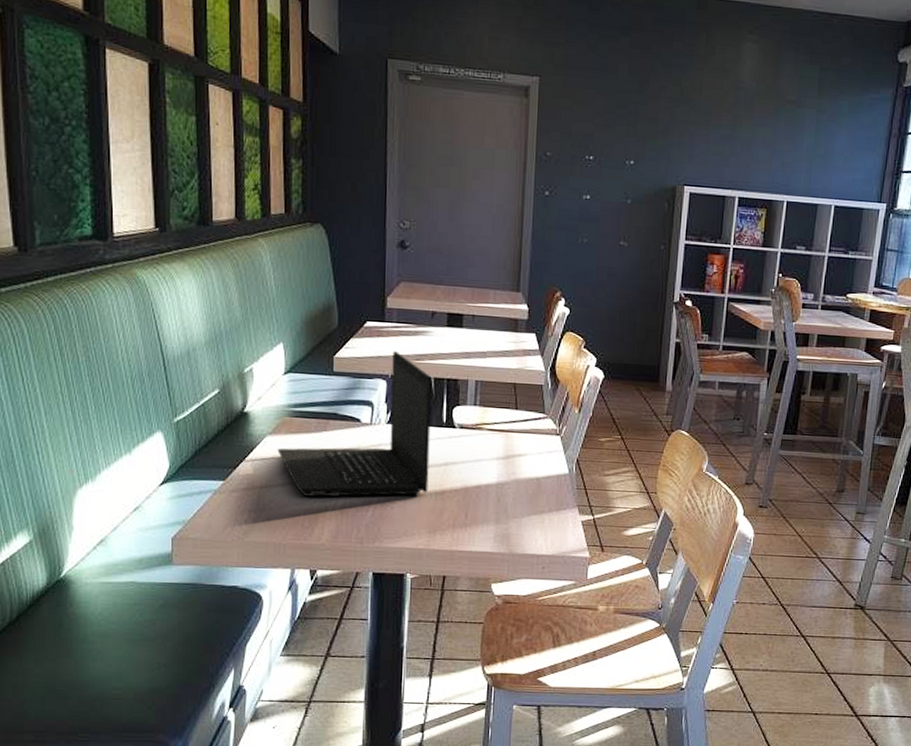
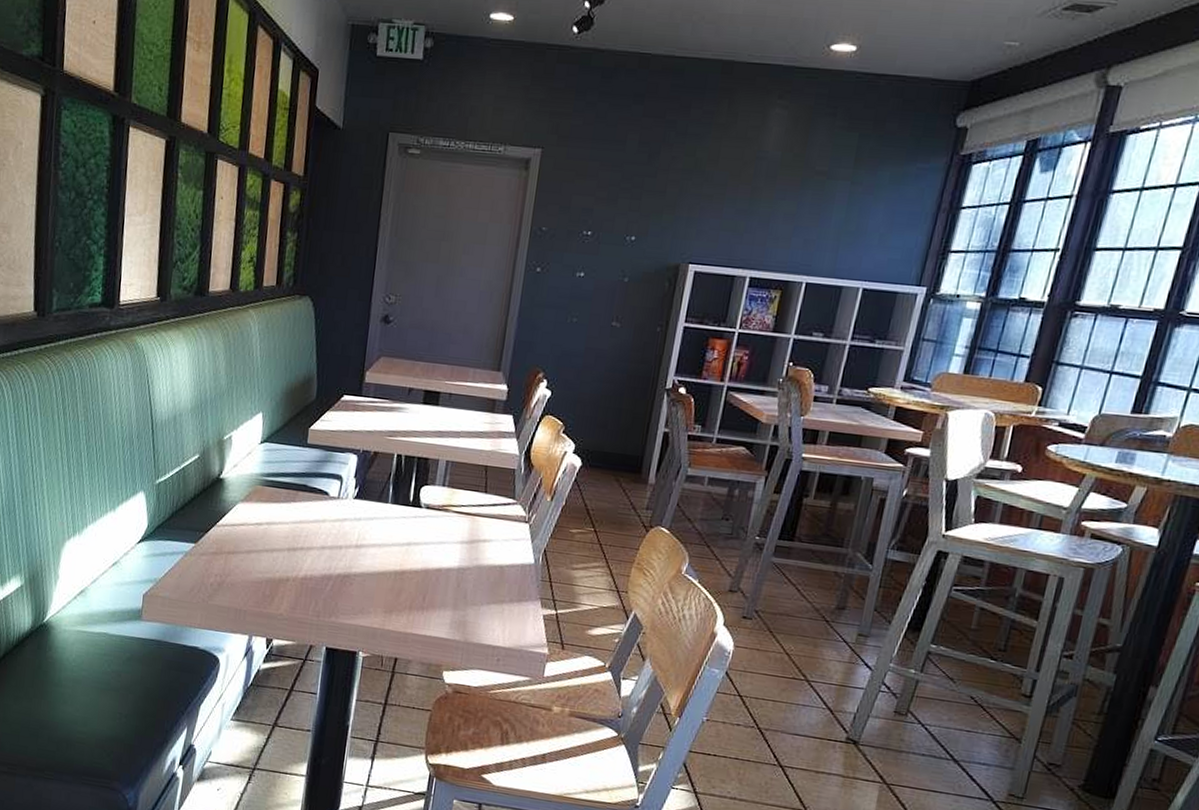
laptop: present [277,351,432,497] -> none [247,426,403,573]

